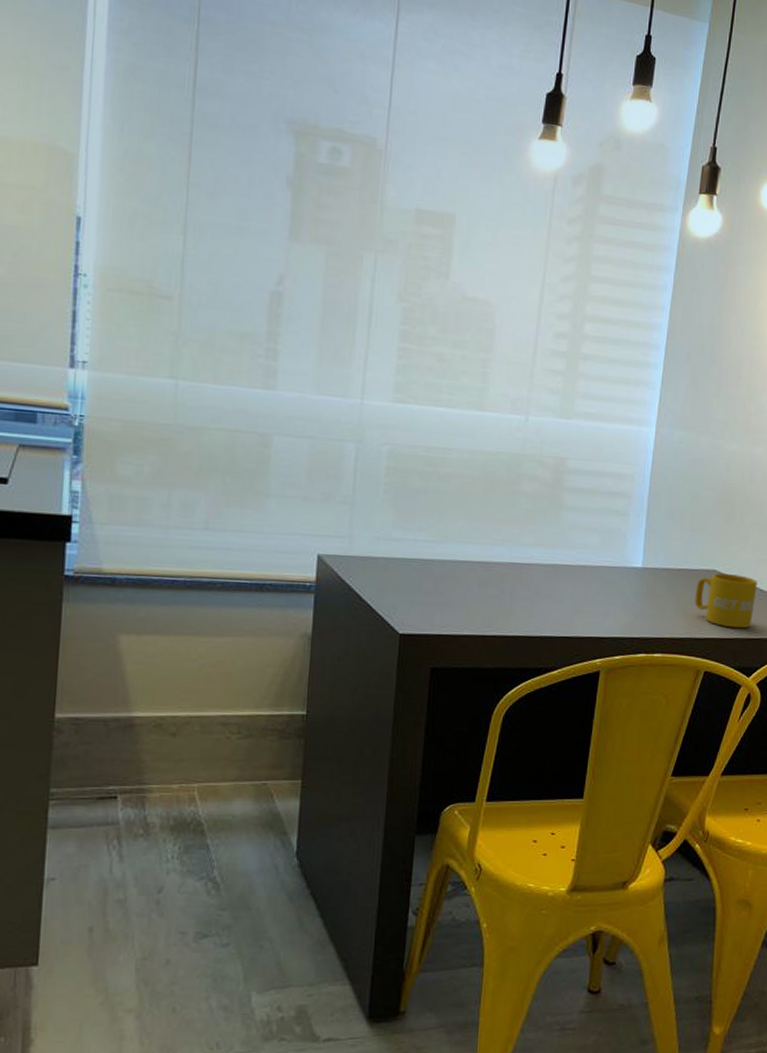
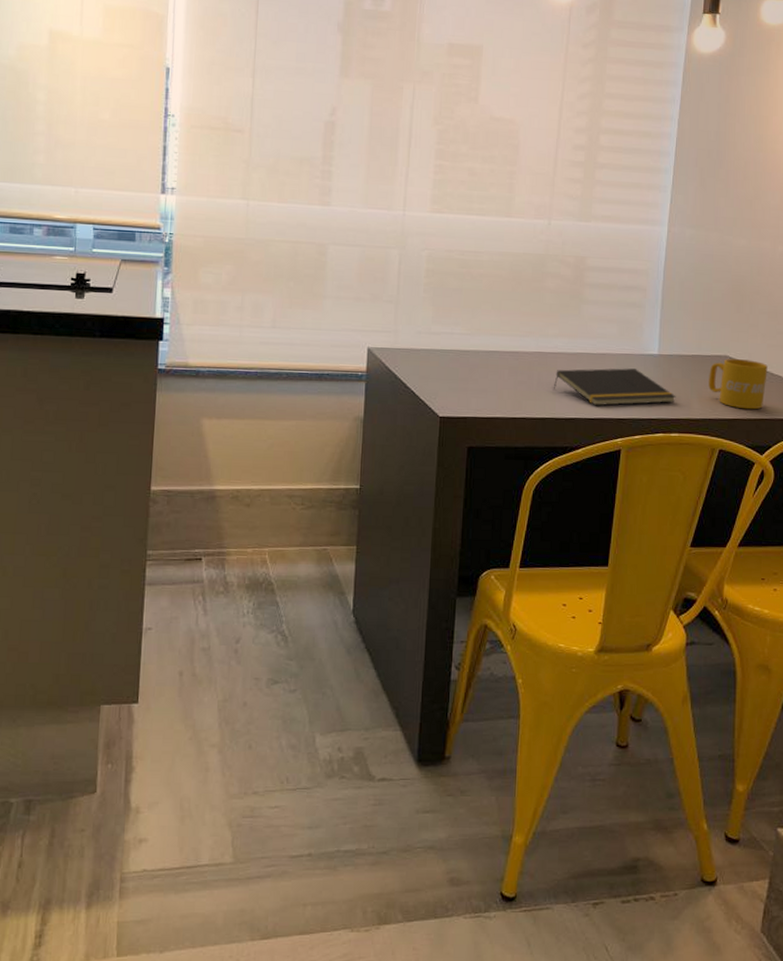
notepad: none [527,582,660,624] -> present [553,368,676,406]

